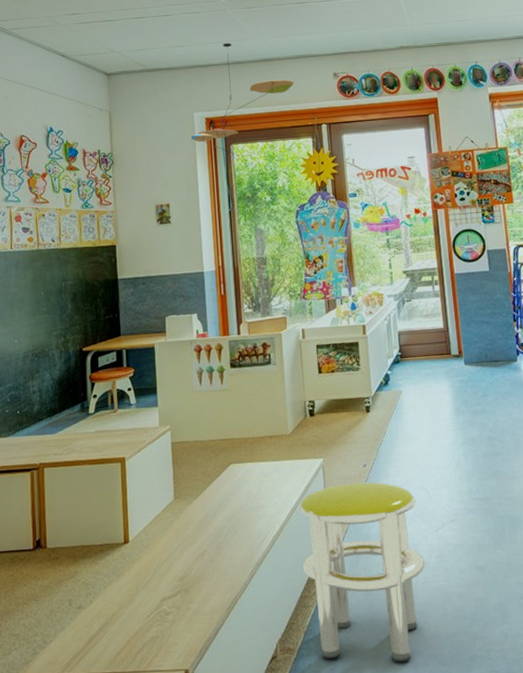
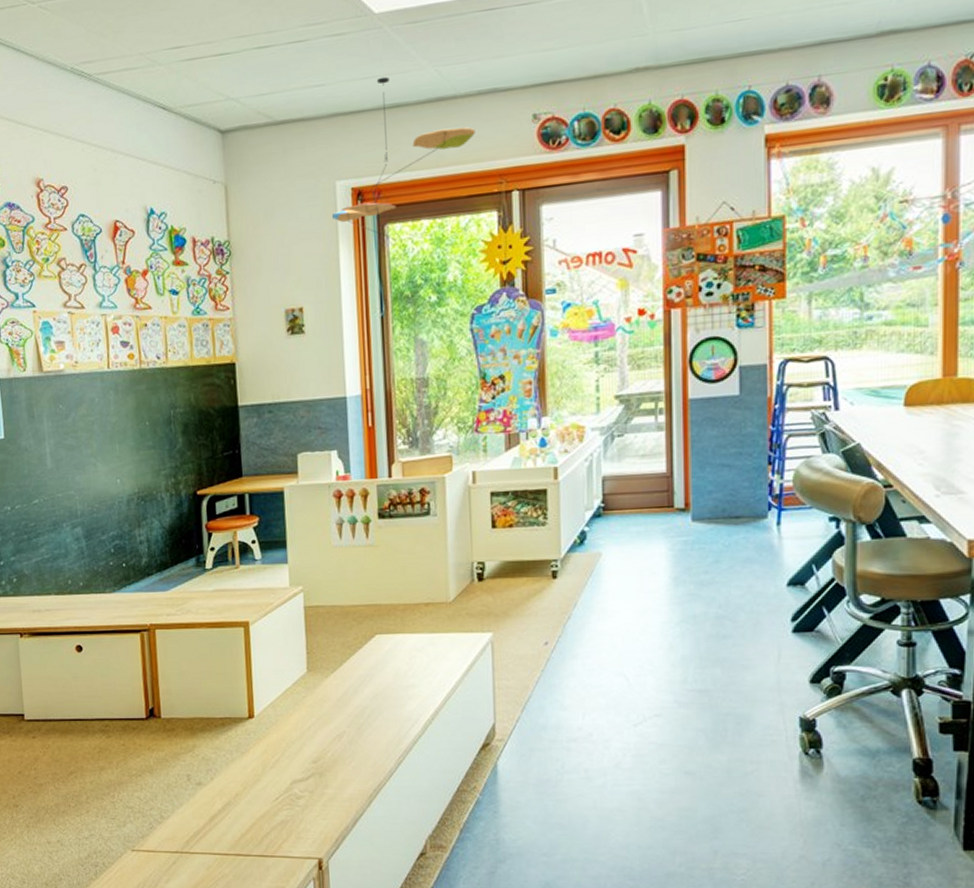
stool: present [299,482,425,662] -> none [460,663,617,871]

